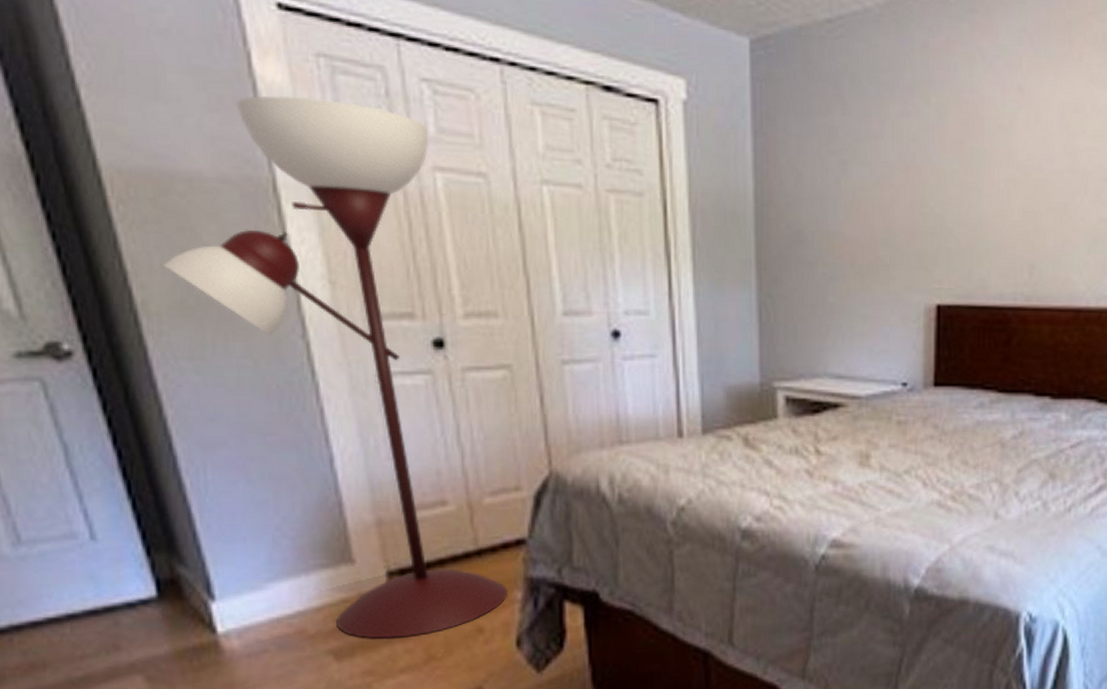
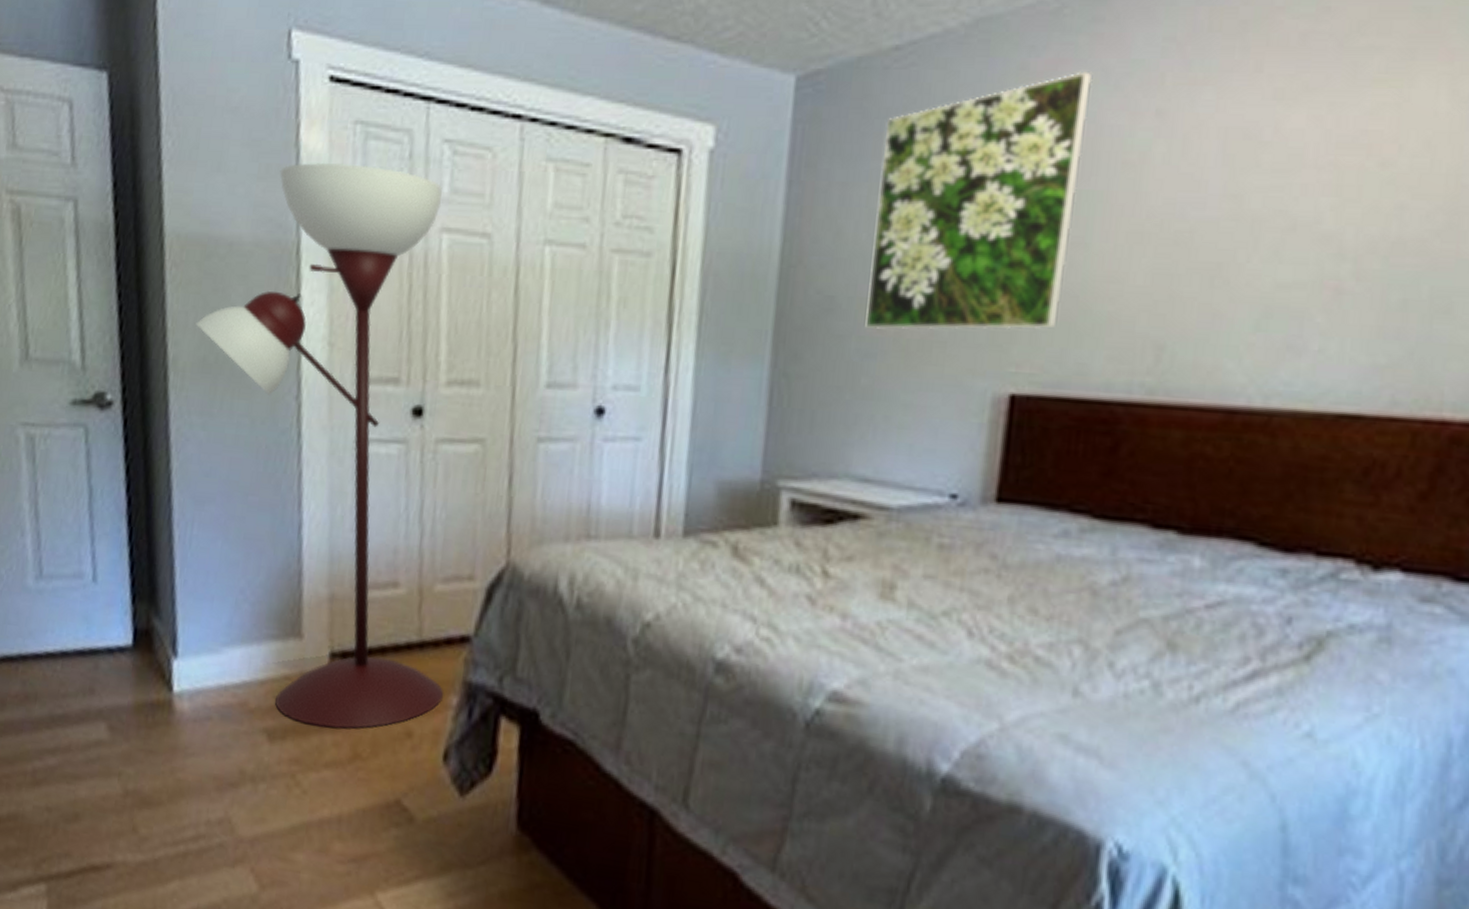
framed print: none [827,51,974,257] -> present [865,71,1093,330]

